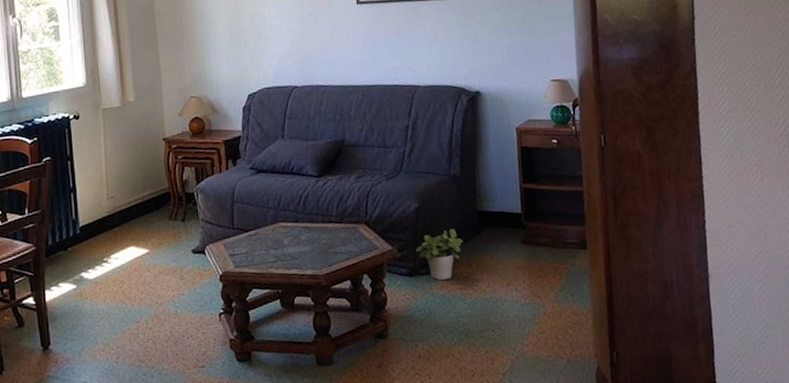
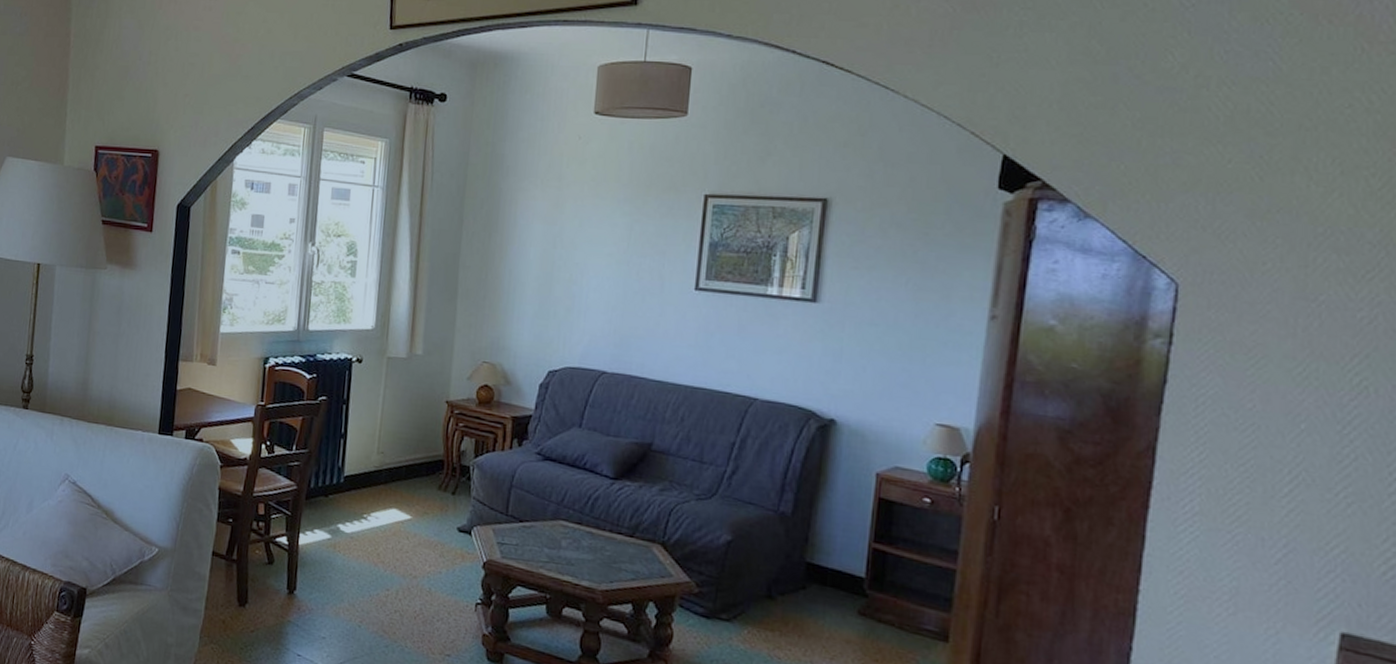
potted plant: present [415,229,464,281] -> none [718,574,782,634]

